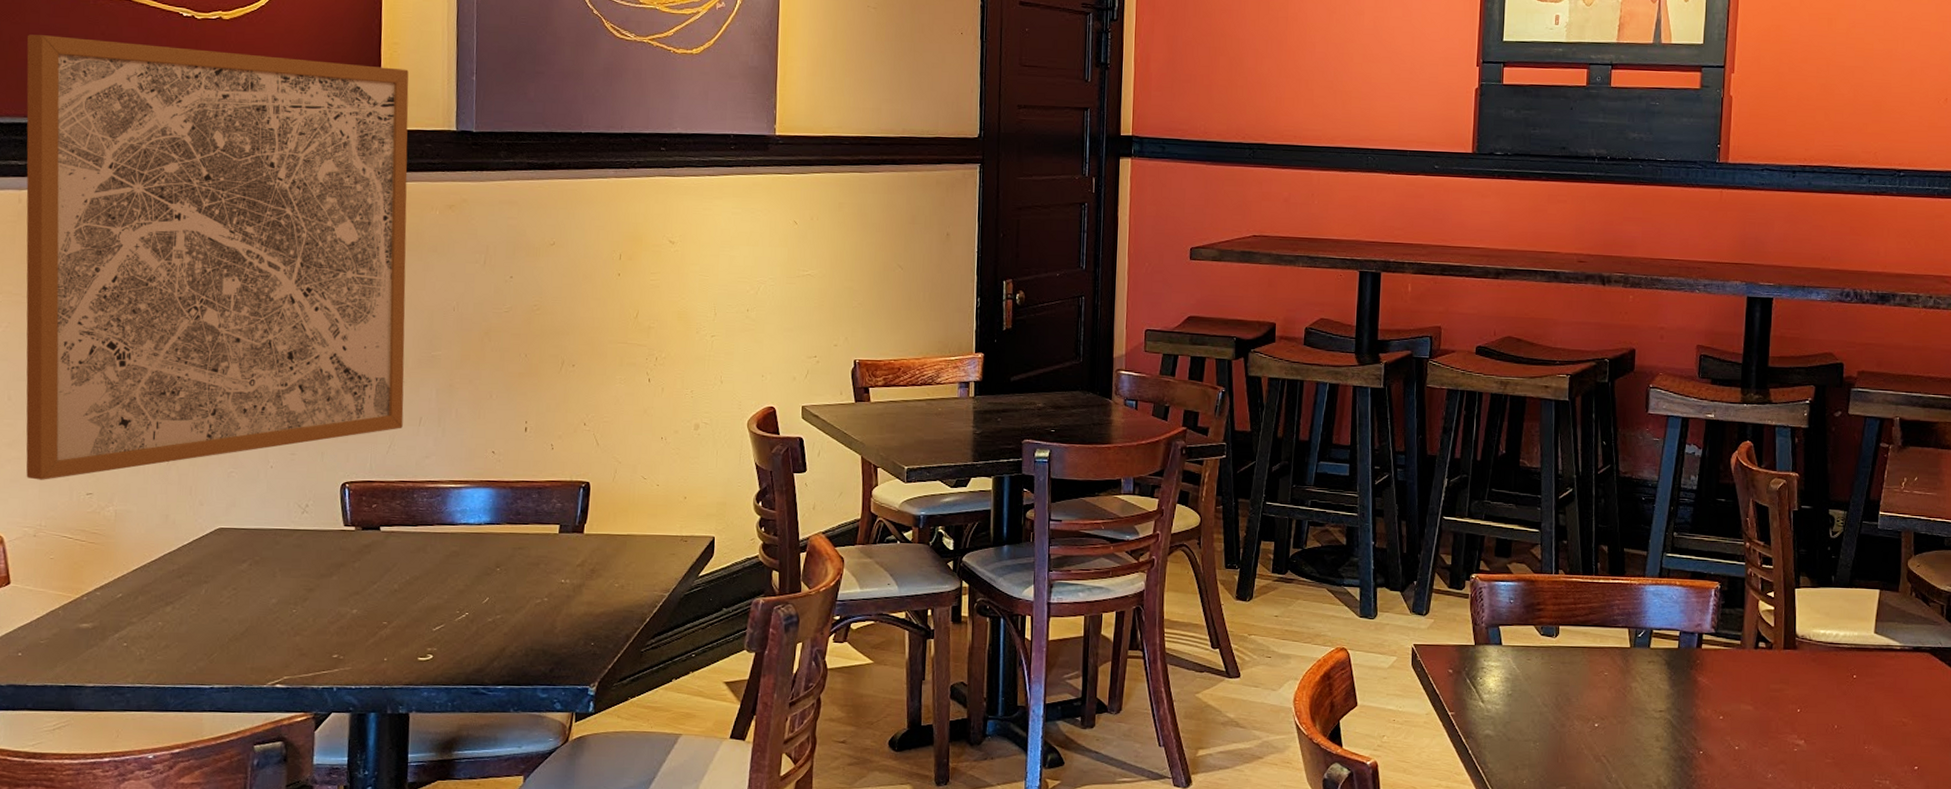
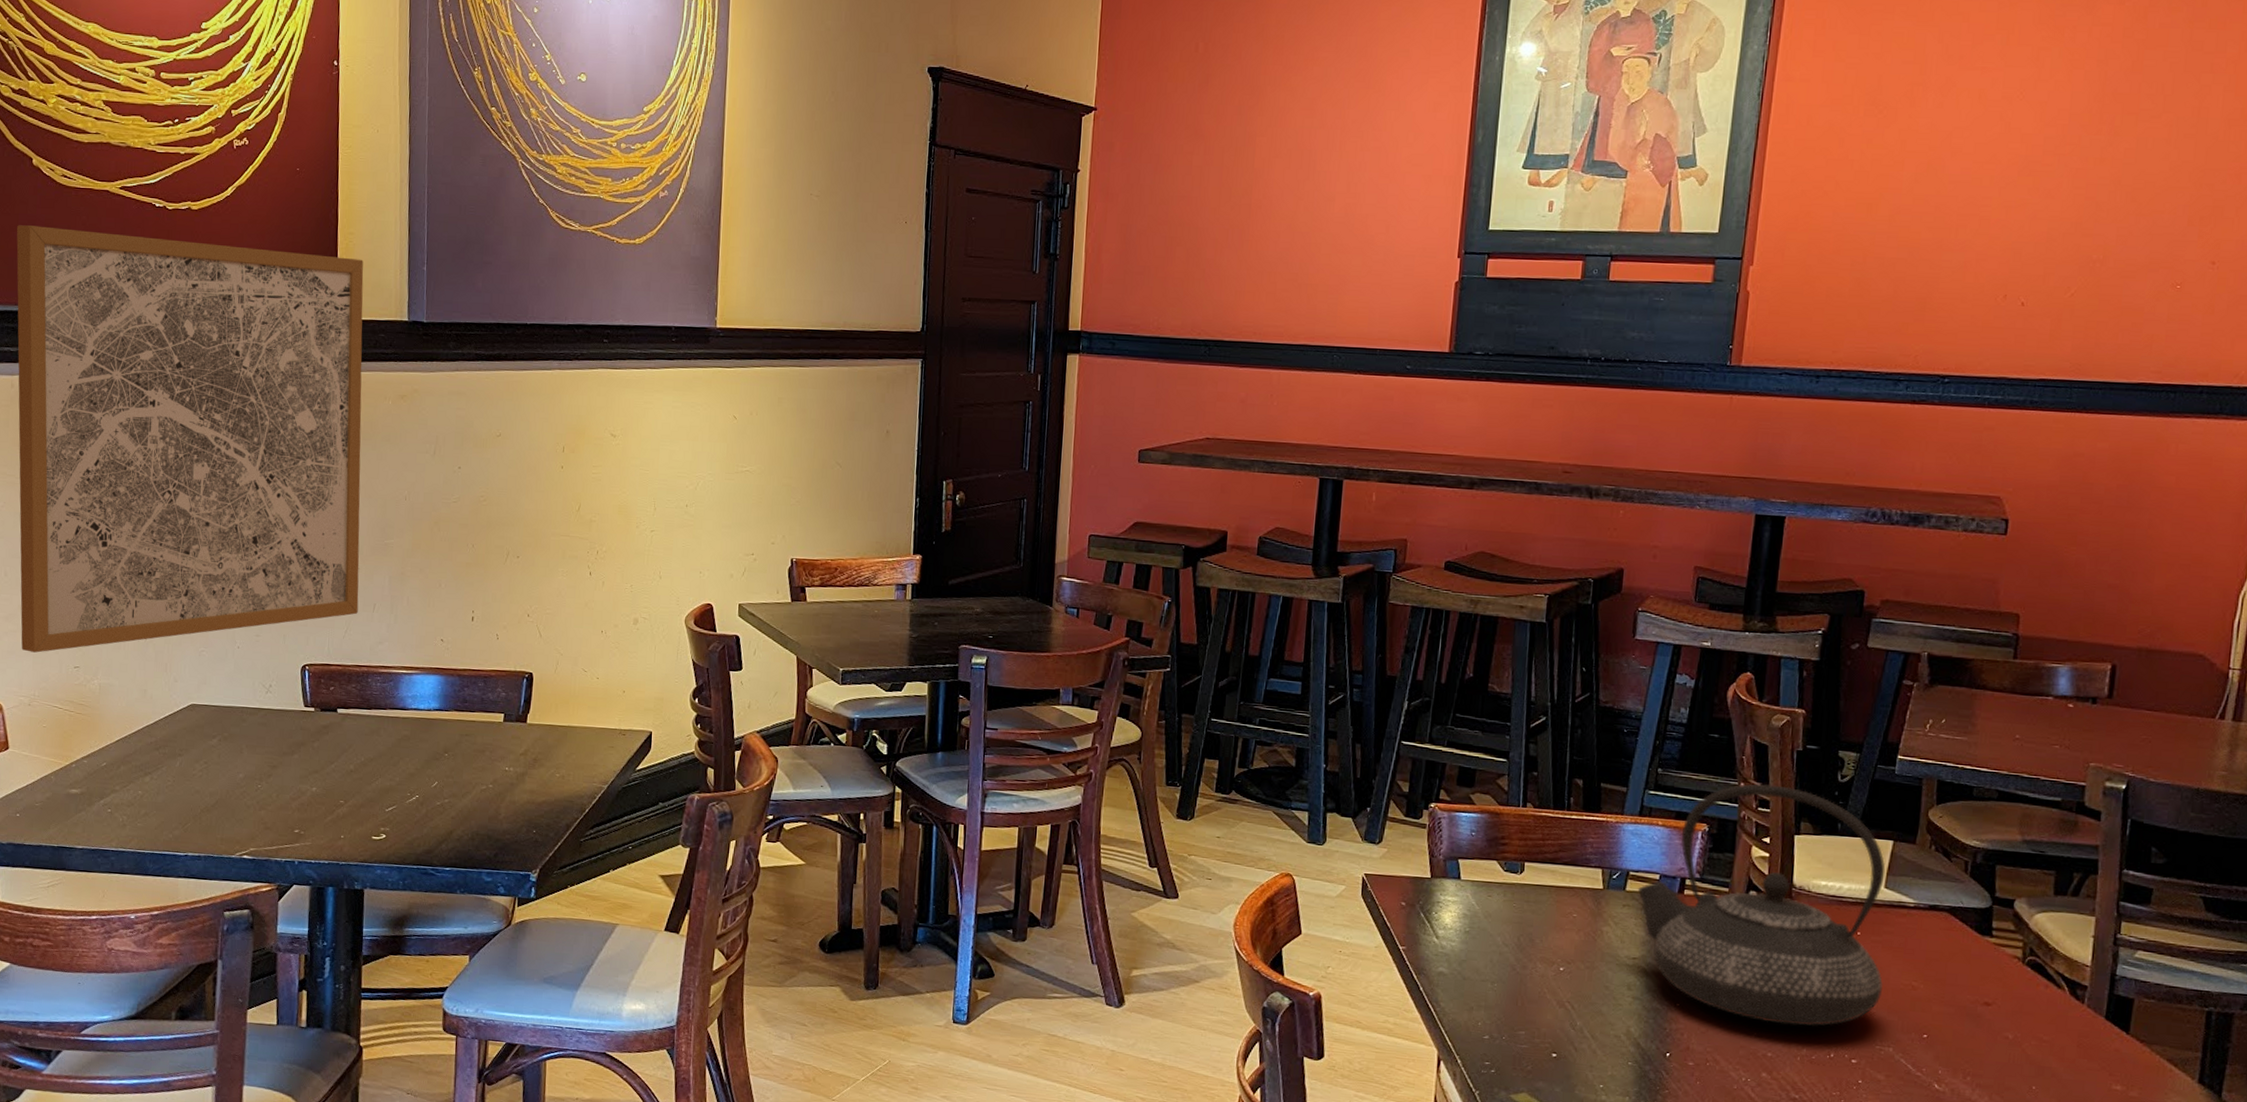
teapot: none [1660,542,1877,765] -> present [1637,783,1886,1026]

